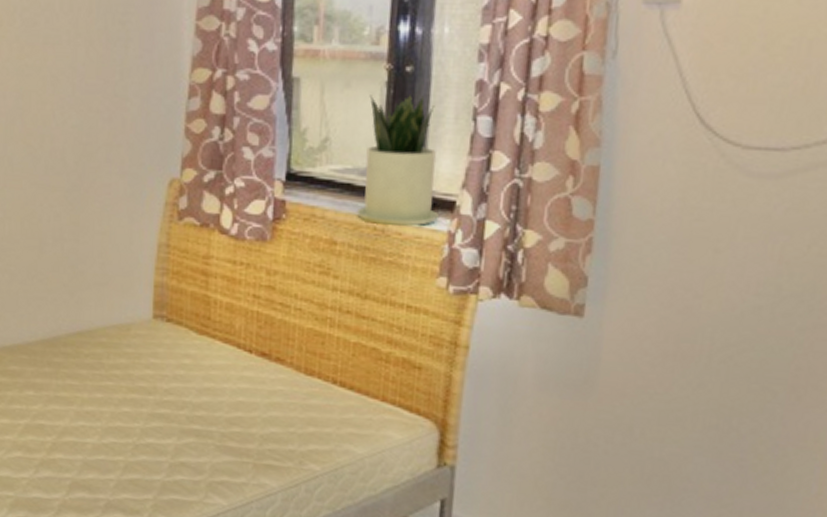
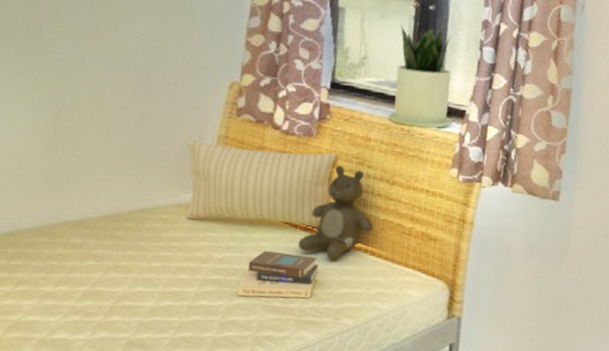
pillow: none [125,249,296,353] -> present [185,139,337,228]
books: none [186,380,279,439] -> present [237,250,319,299]
teddy bear: none [253,276,343,392] -> present [298,165,374,260]

